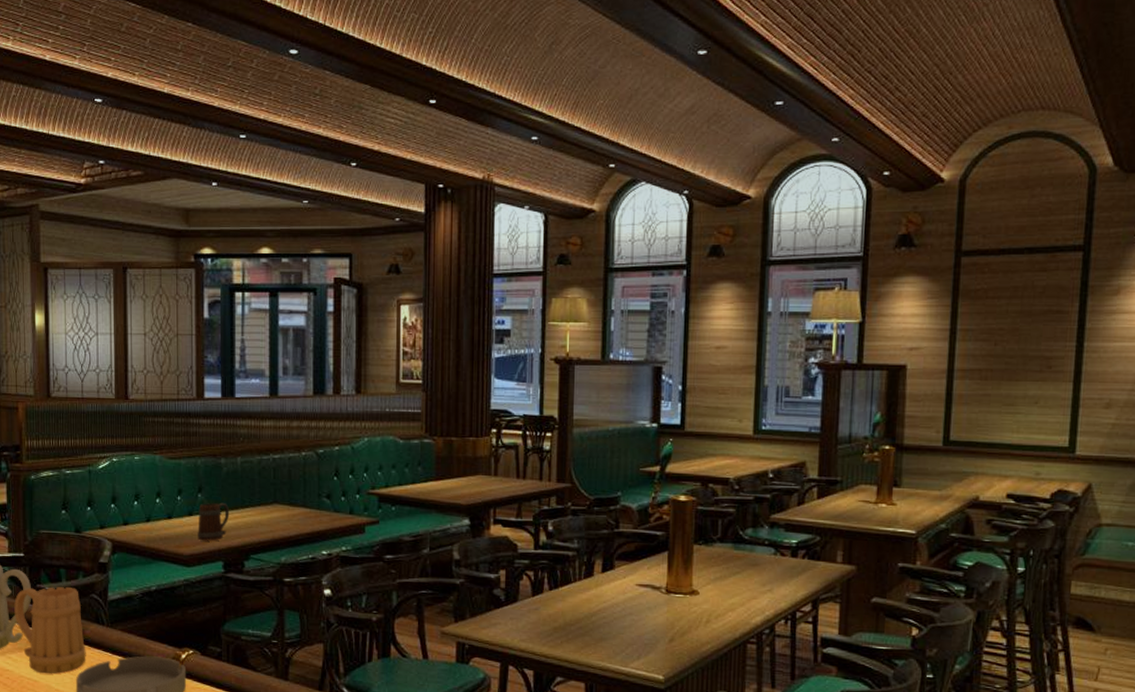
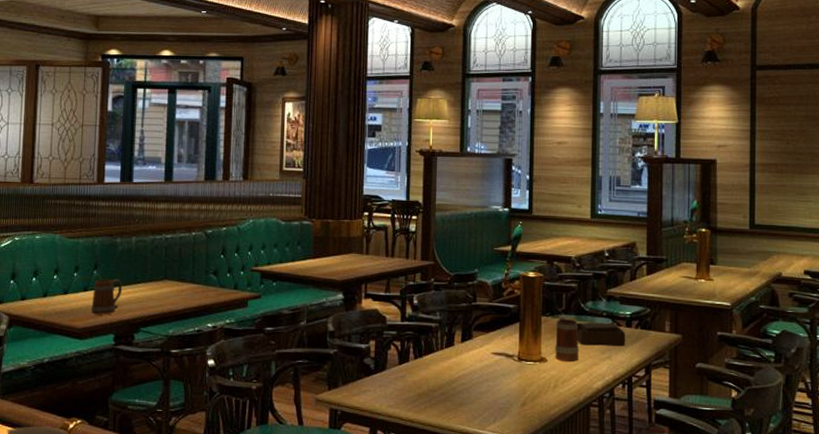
beer mug: none [708,544,737,595] -> present [555,316,580,362]
napkin holder: none [733,551,791,579] -> present [576,322,626,347]

